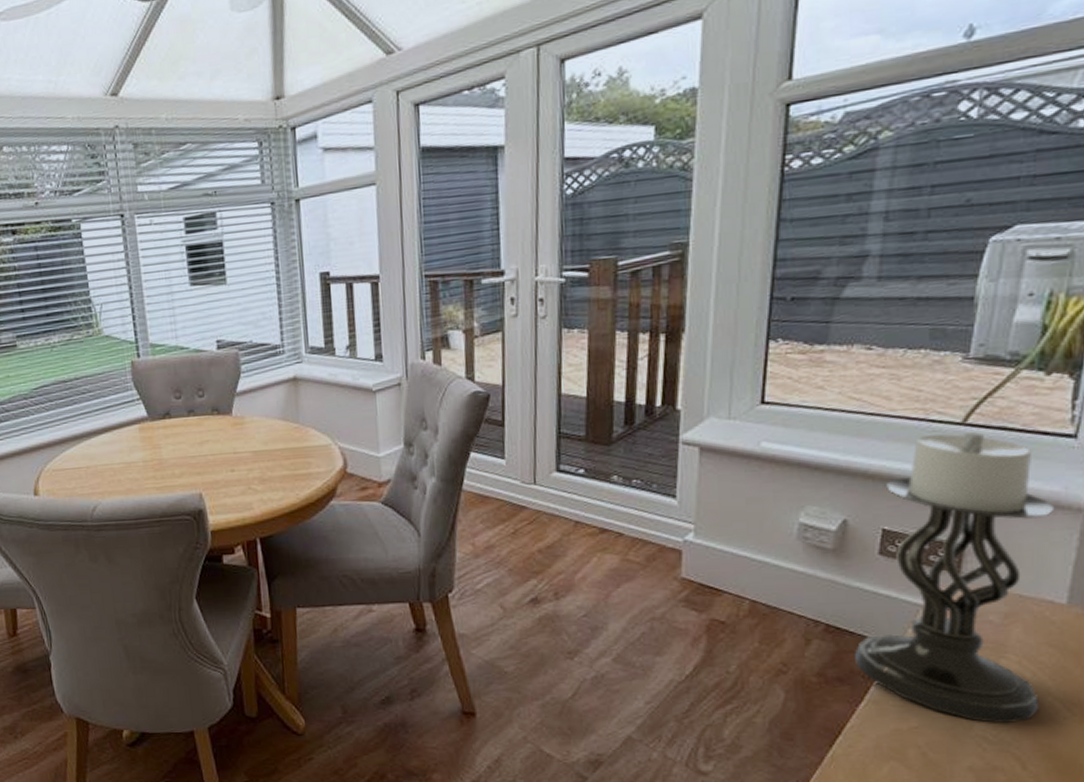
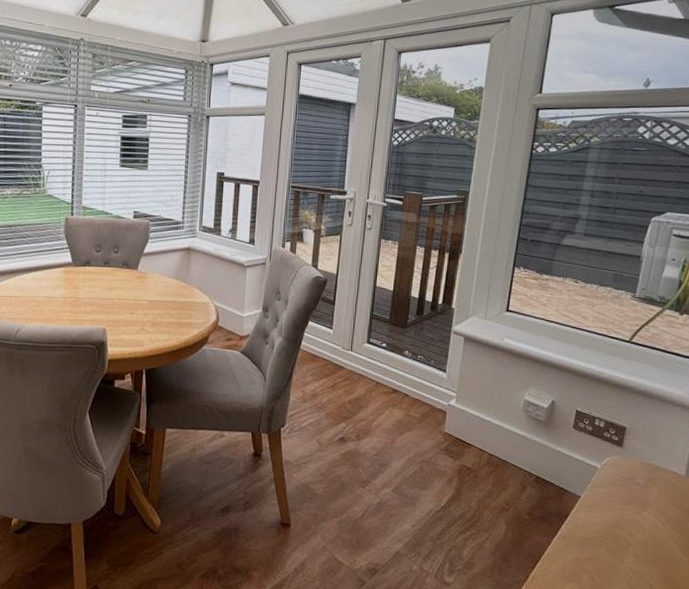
candle holder: present [854,432,1055,724] -> none [552,347,681,560]

